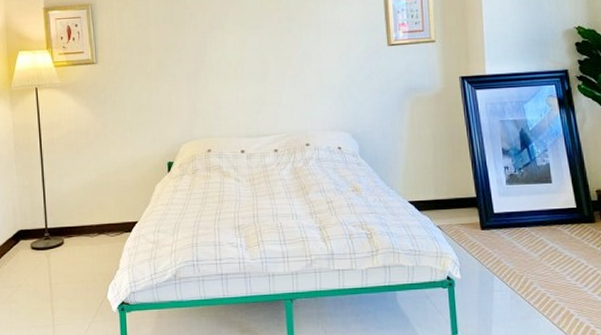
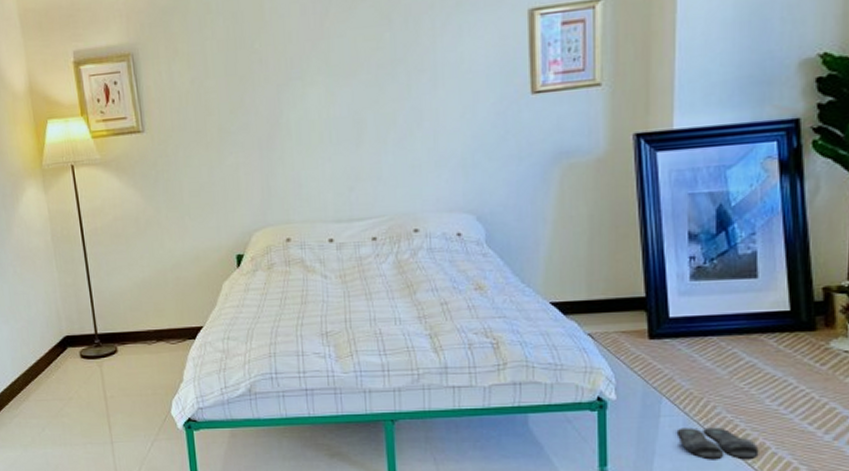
slippers: none [507,299,567,326] -> present [678,427,759,460]

